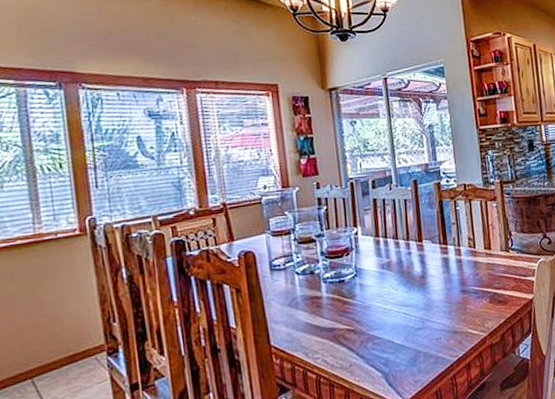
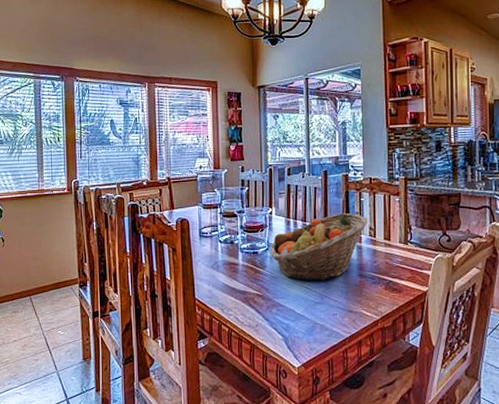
fruit basket: none [358,224,466,305] -> present [270,213,368,281]

